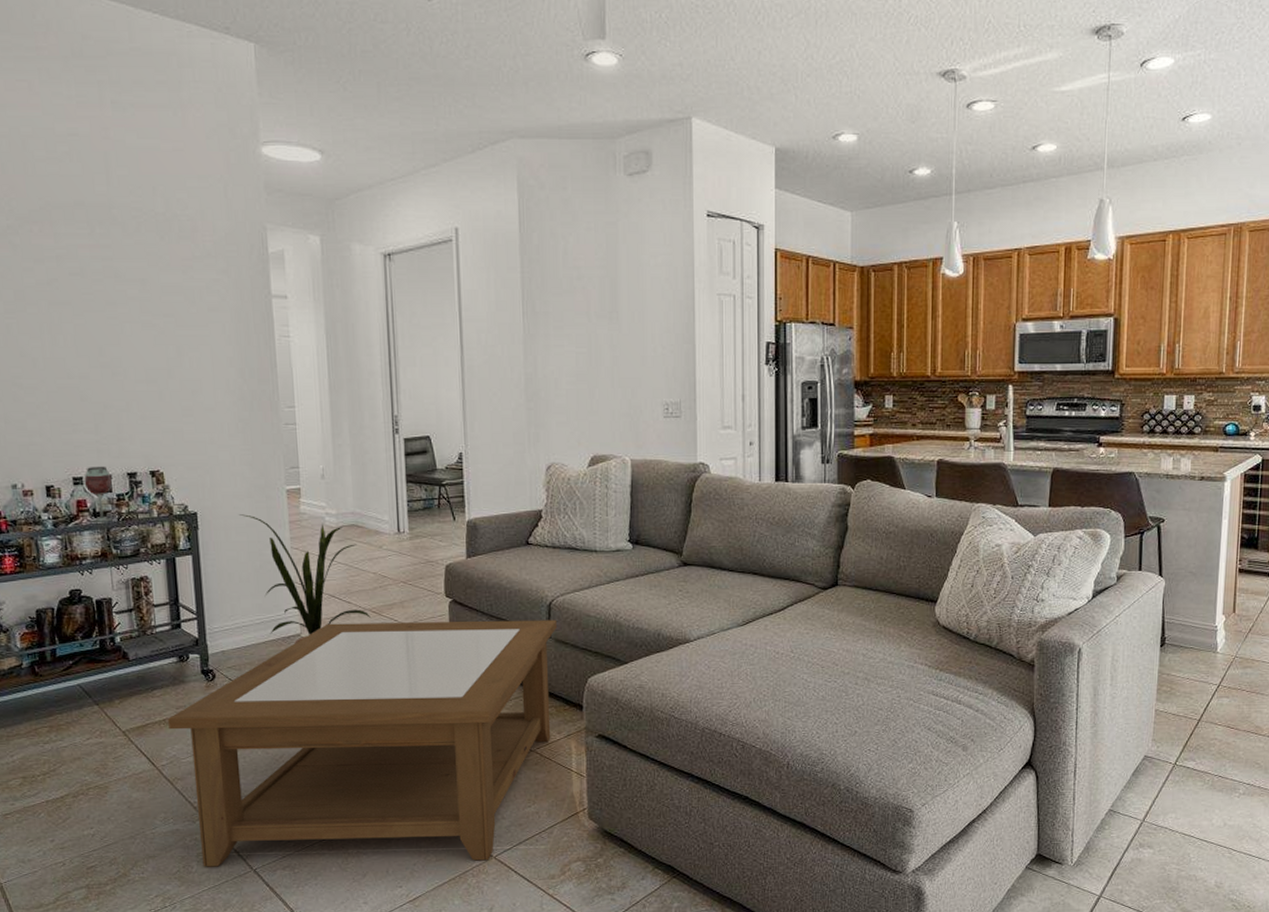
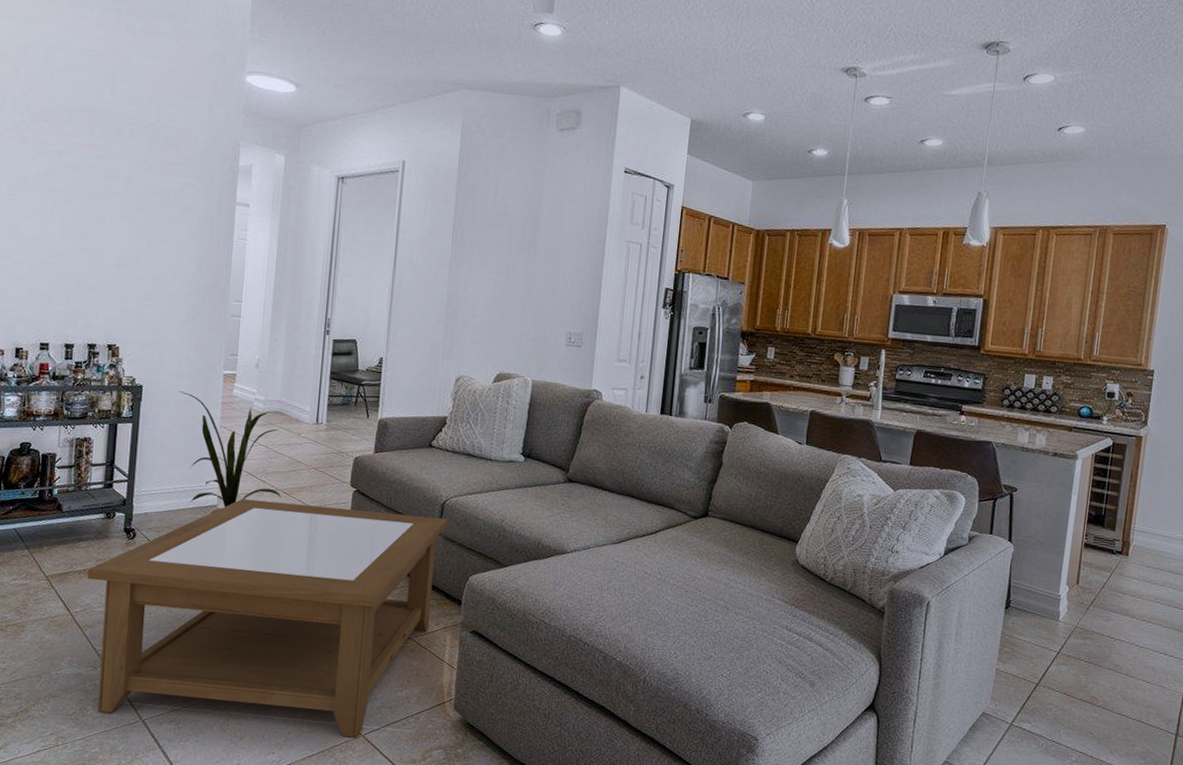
wineglass: present [84,466,114,523] -> none [49,335,74,386]

